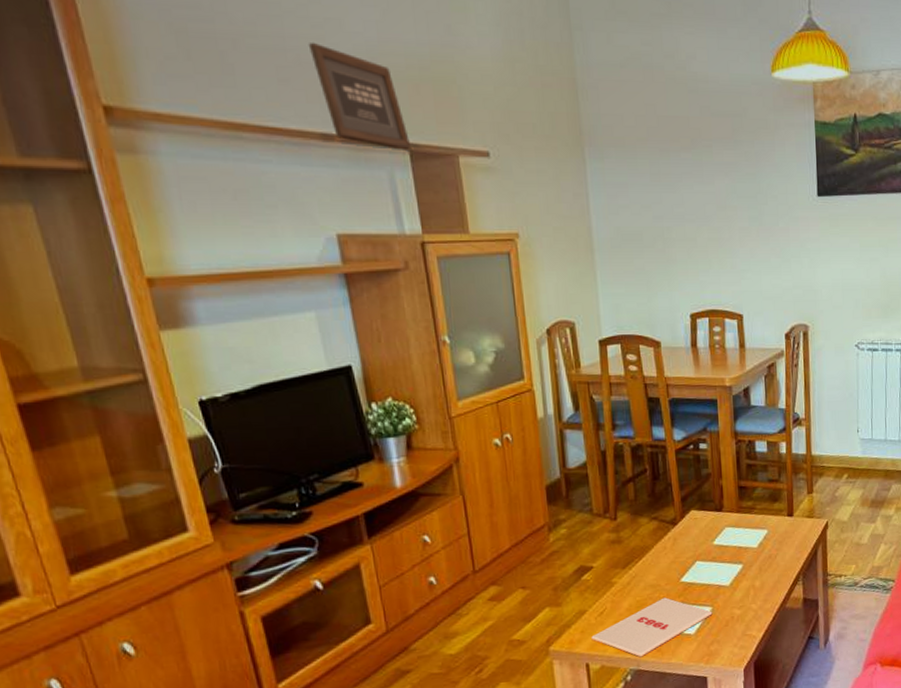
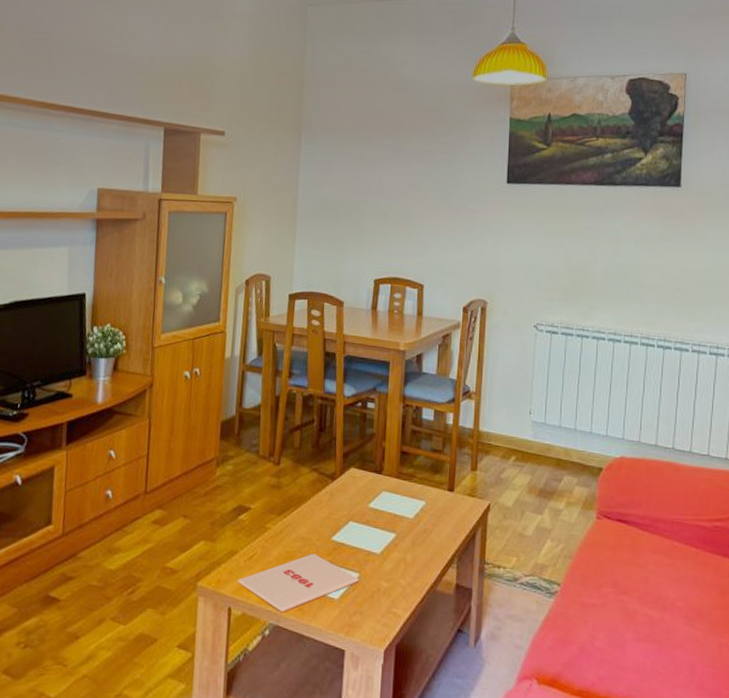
picture frame: present [308,42,412,150] -> none [108,47,167,128]

